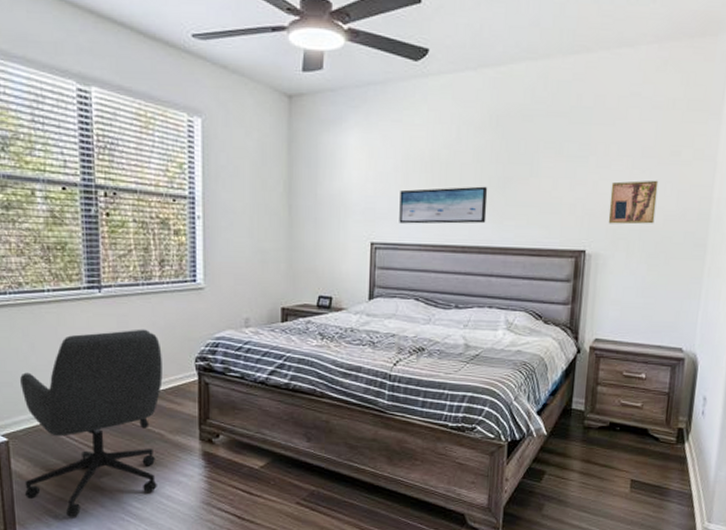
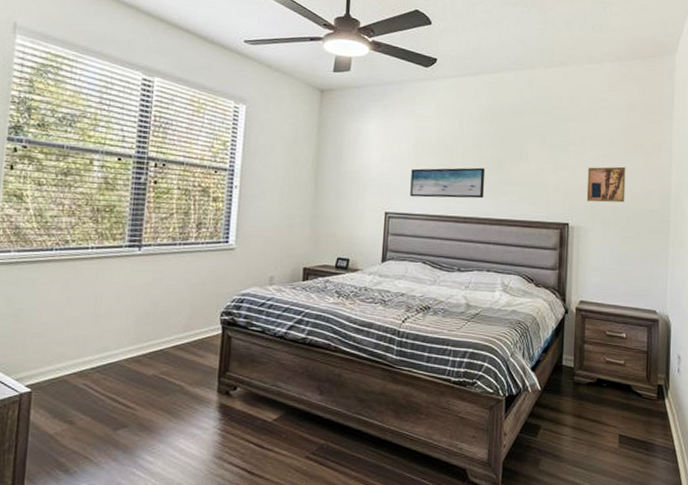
office chair: present [20,329,163,517] -> none [38,284,191,472]

